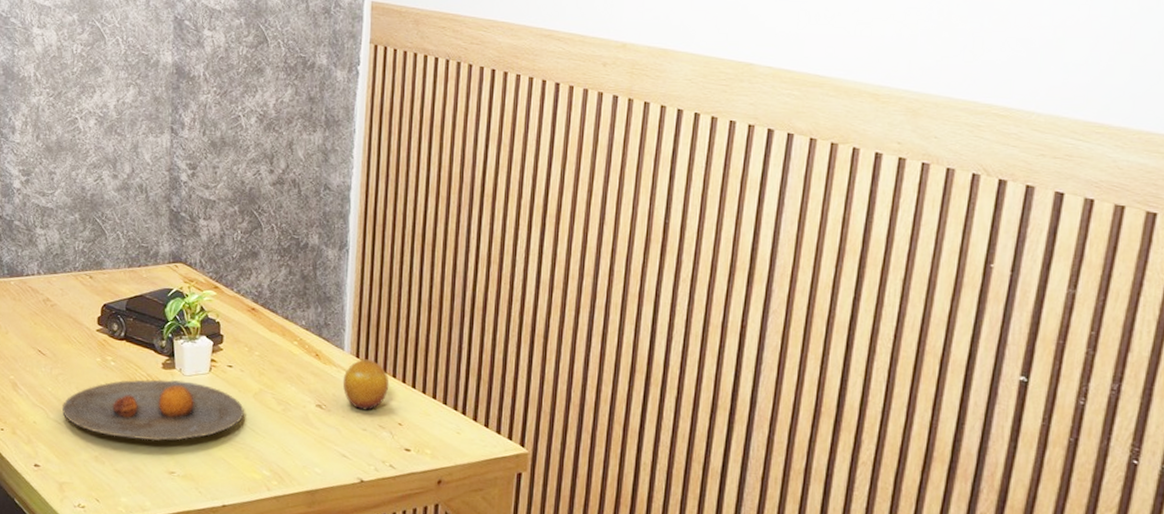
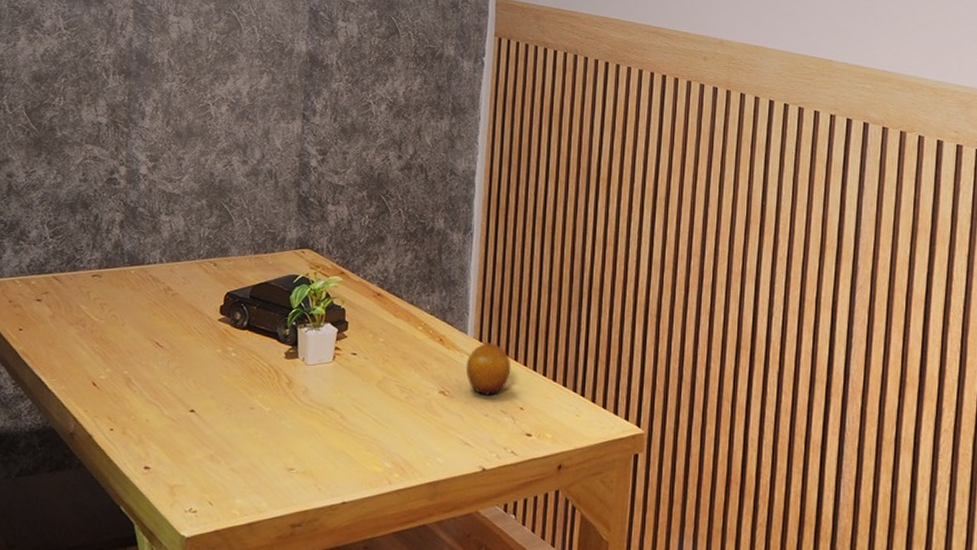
plate: present [62,379,244,441] -> none [178,370,367,436]

